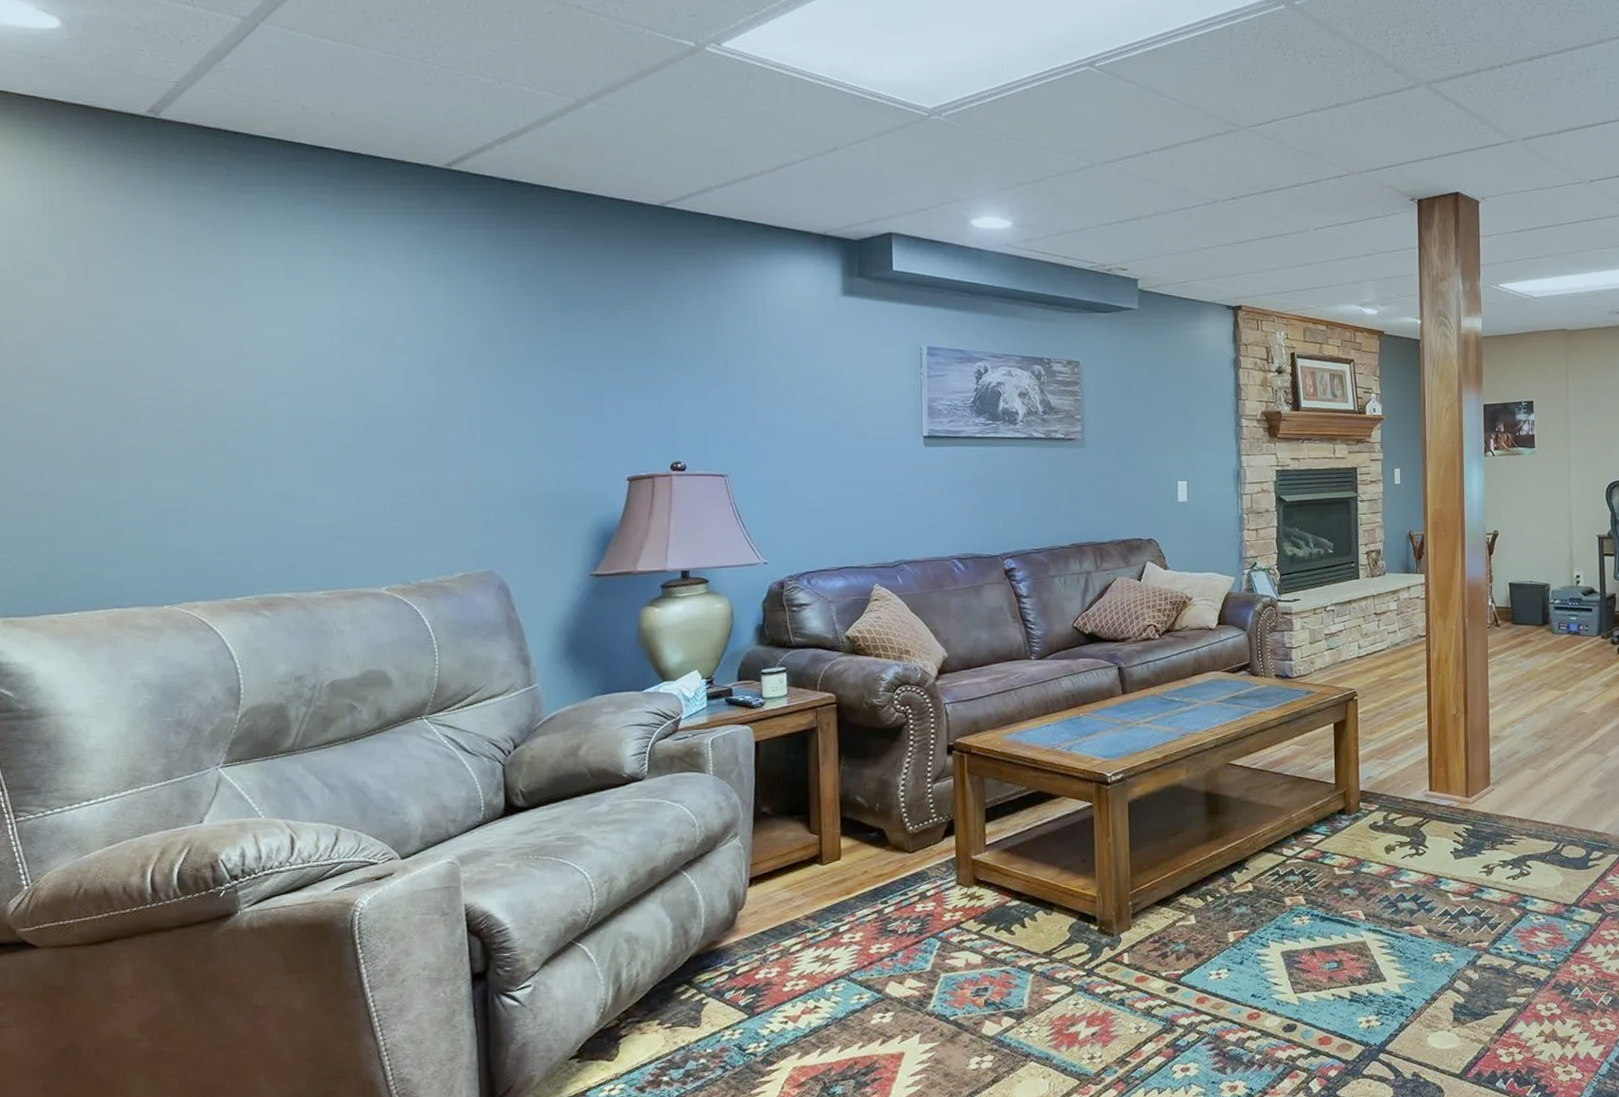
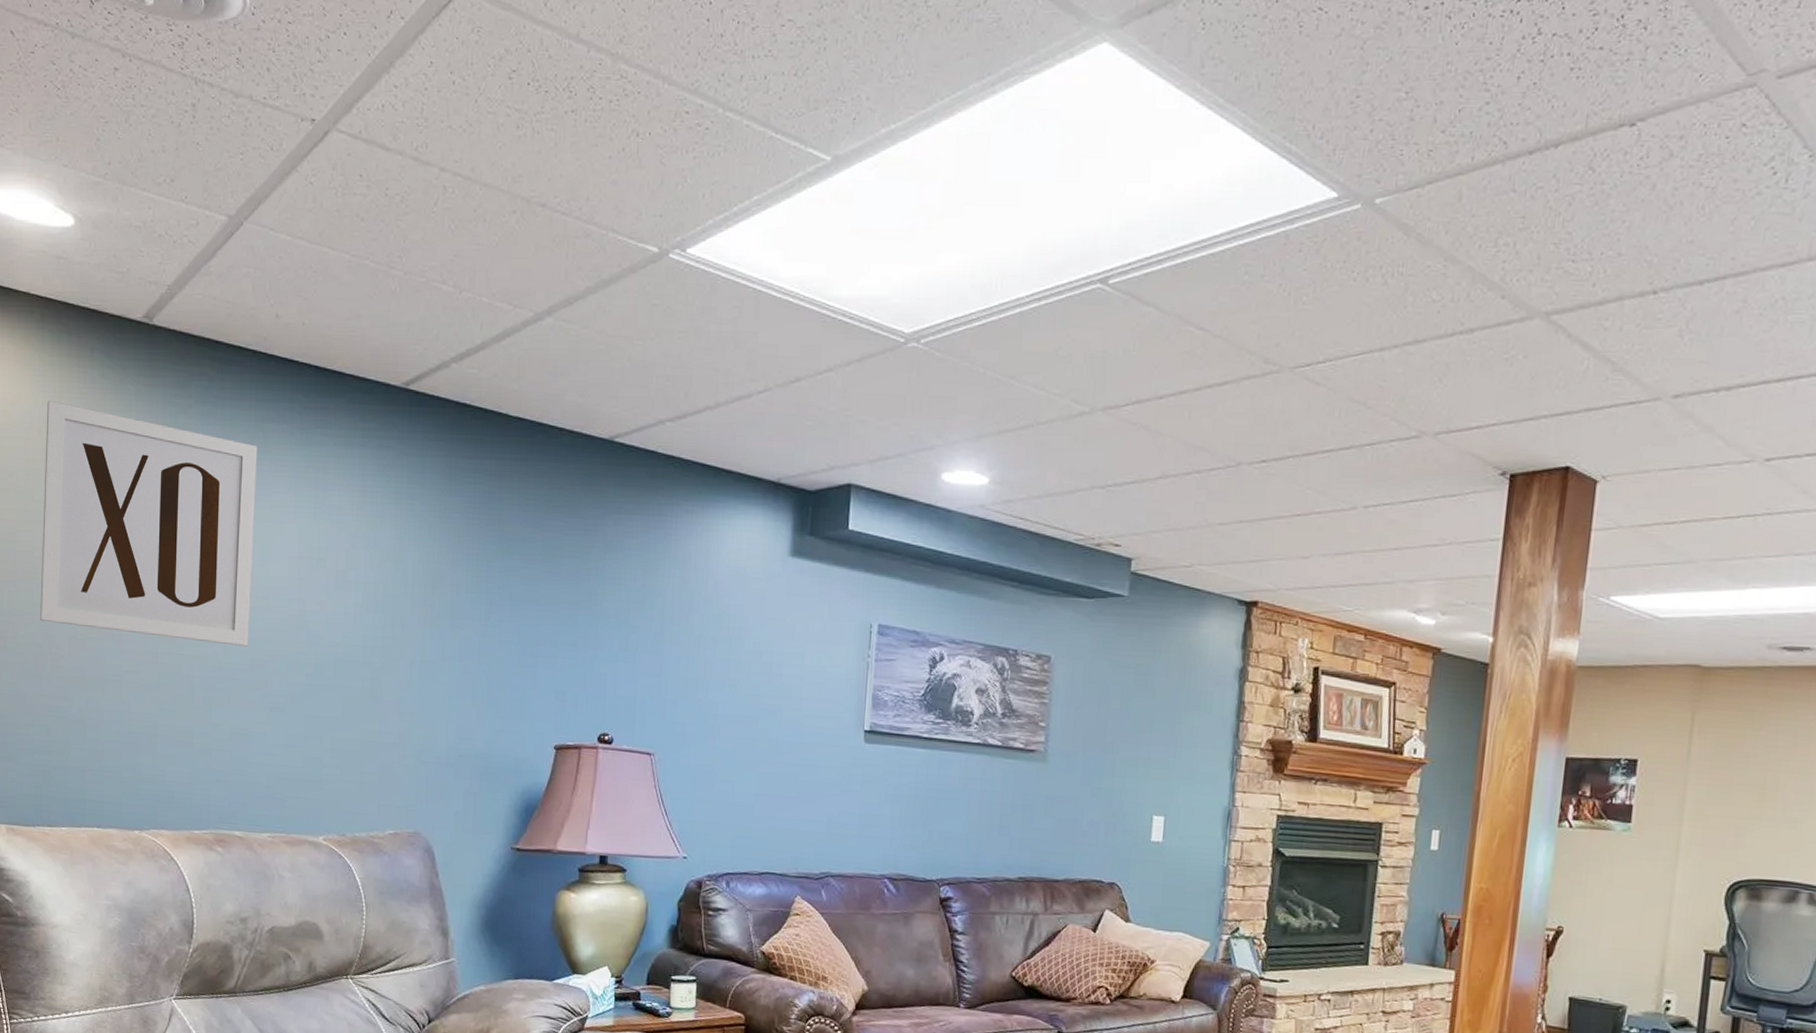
wall art: none [34,193,289,416] -> present [40,400,258,647]

